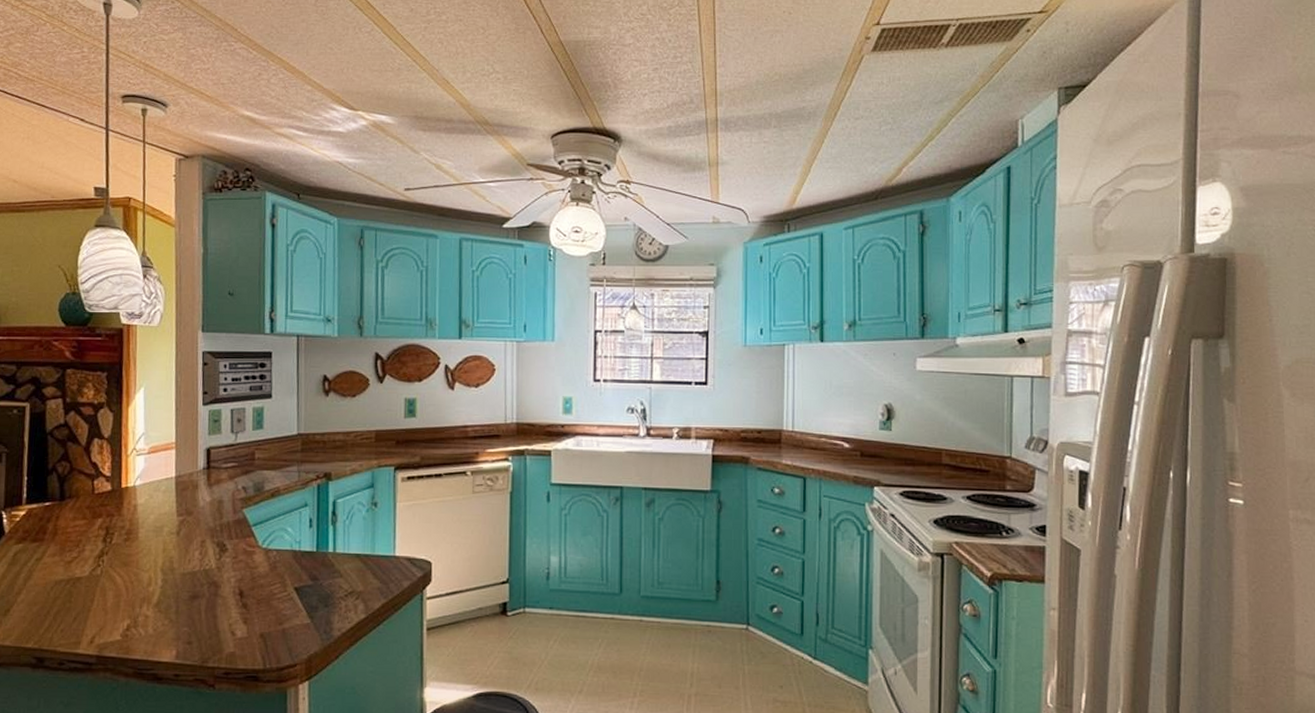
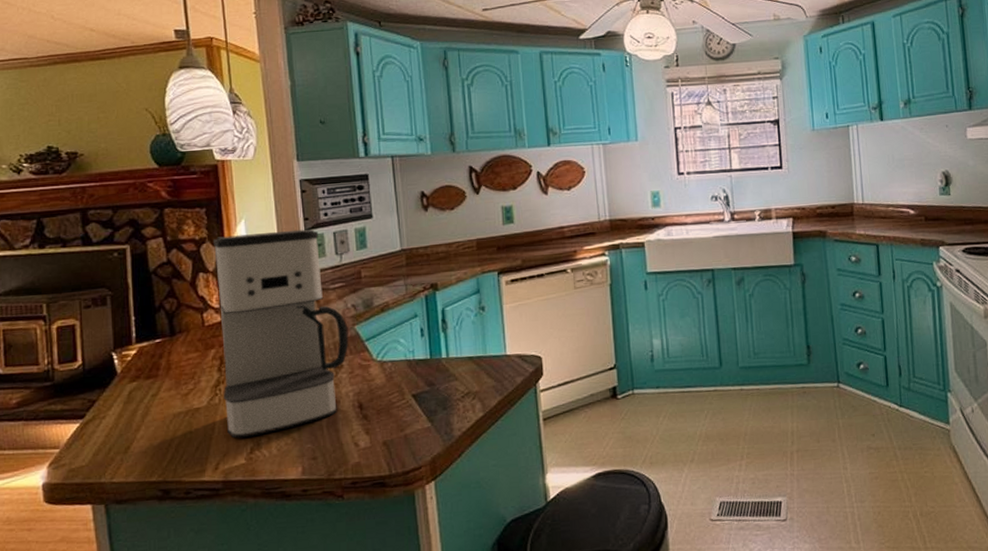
coffee maker: none [105,403,237,613] -> present [213,229,349,439]

